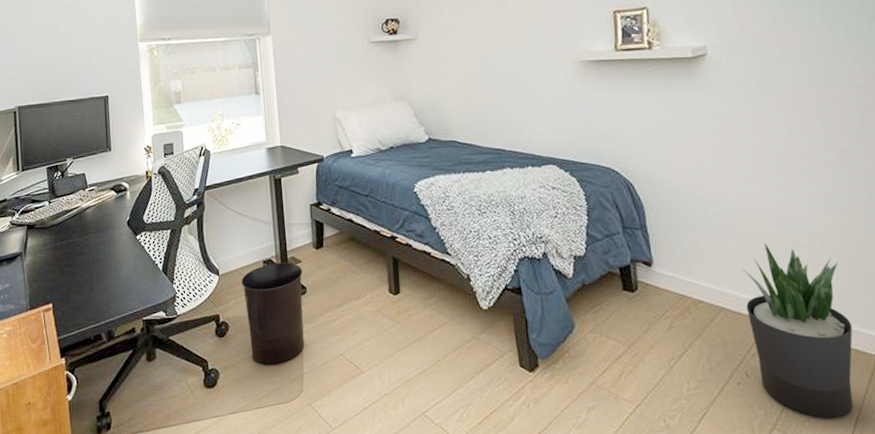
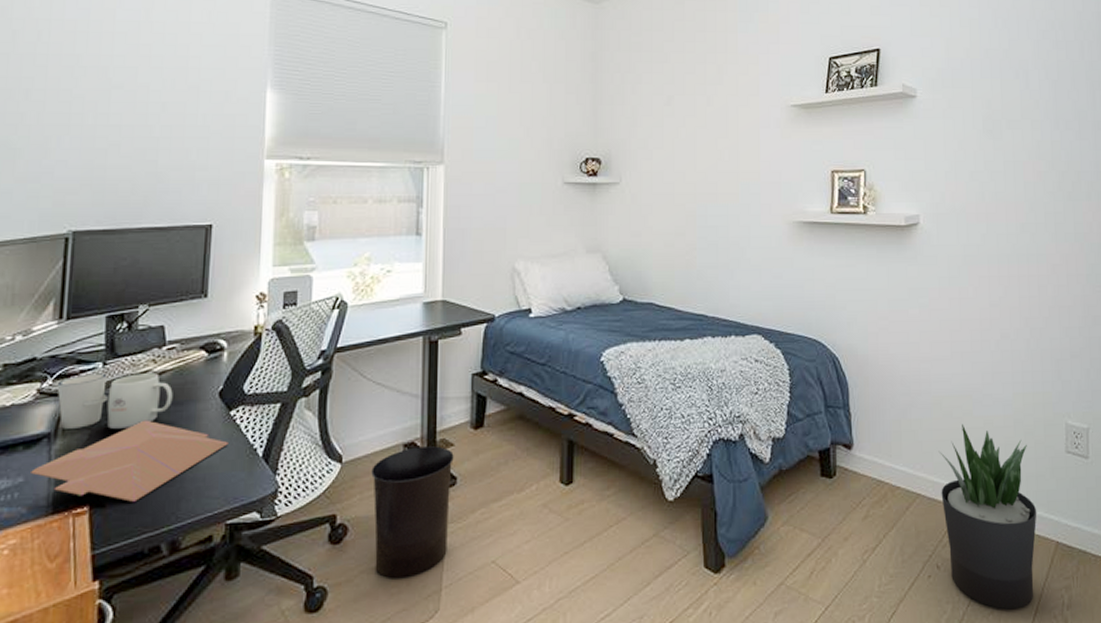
papers: none [13,243,138,302] -> present [31,420,228,502]
cup: none [22,209,56,250] -> present [57,373,109,429]
mug: none [54,208,97,249] -> present [106,373,173,429]

